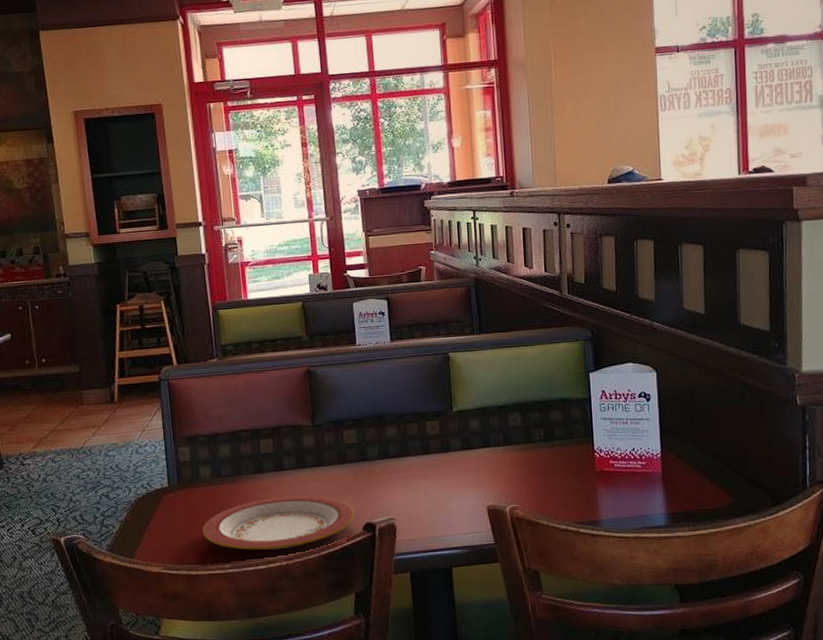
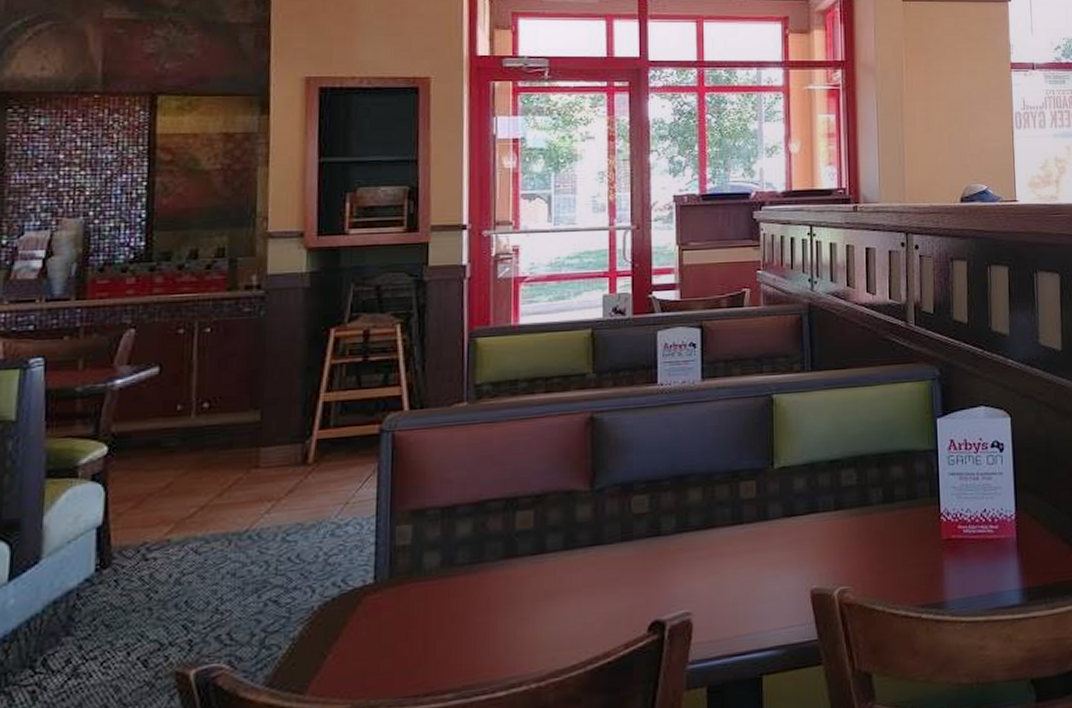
plate: present [202,495,355,551] -> none [417,586,638,671]

